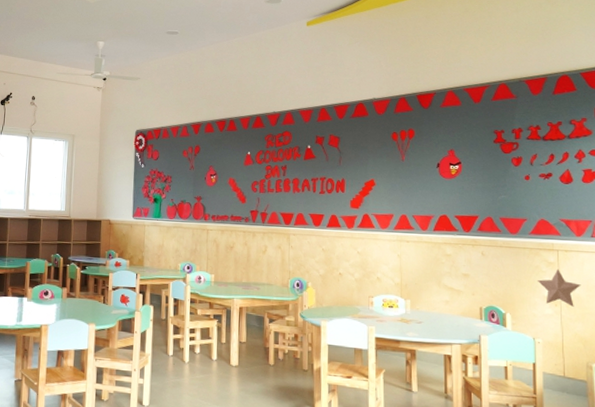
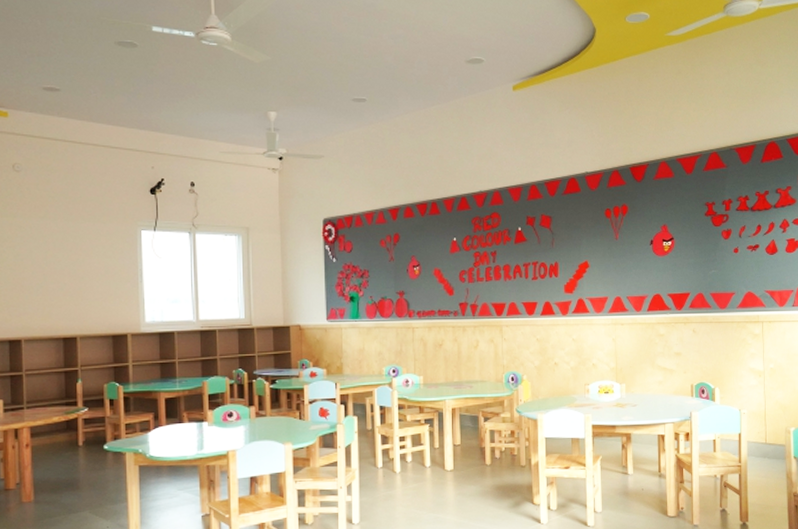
decorative star: present [537,268,581,307] -> none [743,340,783,376]

